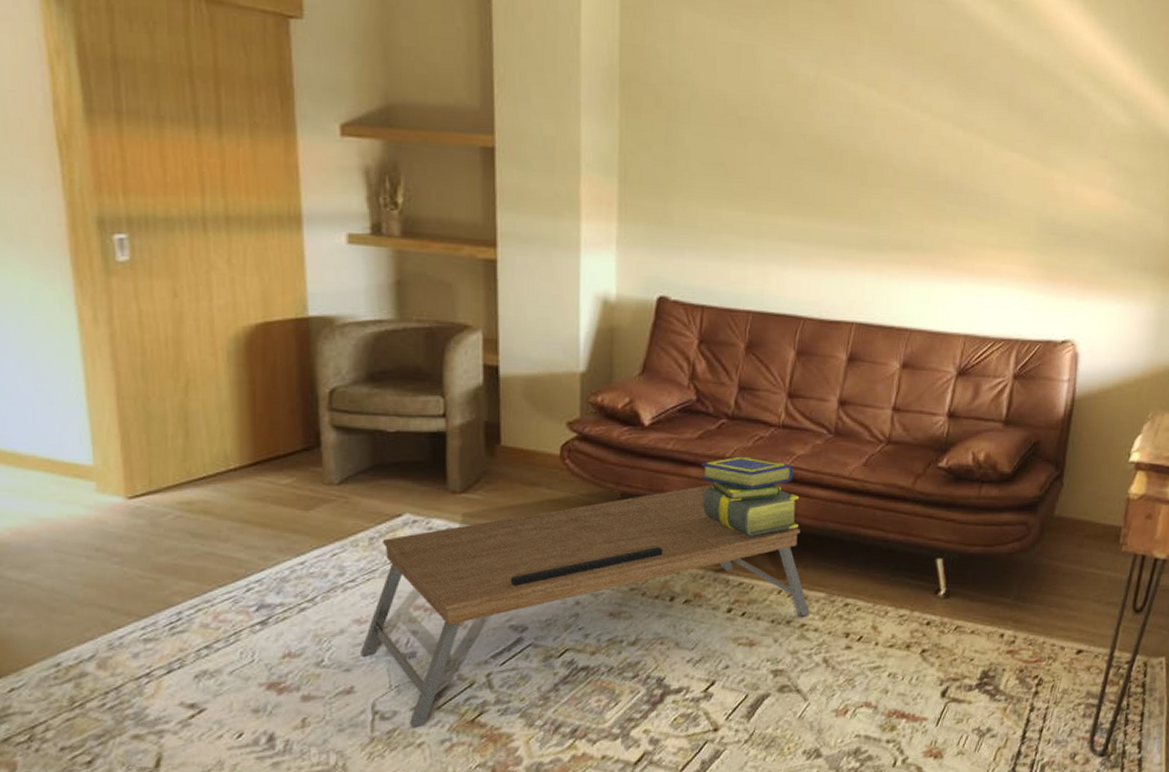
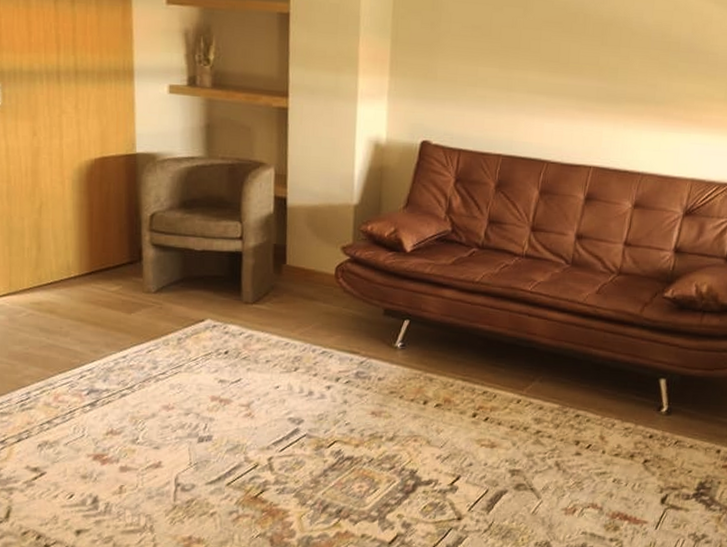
coffee table: present [361,484,810,728] -> none [168,305,545,500]
stack of books: present [701,456,800,536] -> none [454,281,539,351]

